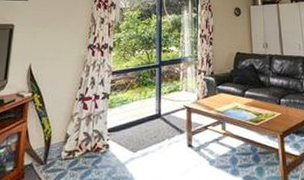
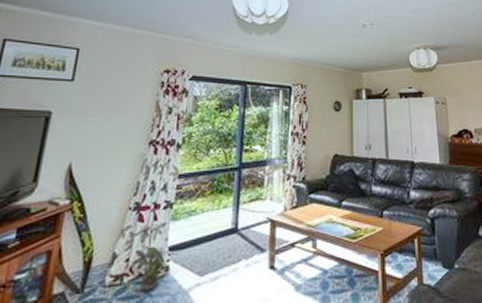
potted plant: none [78,127,110,164] -> present [128,245,171,292]

